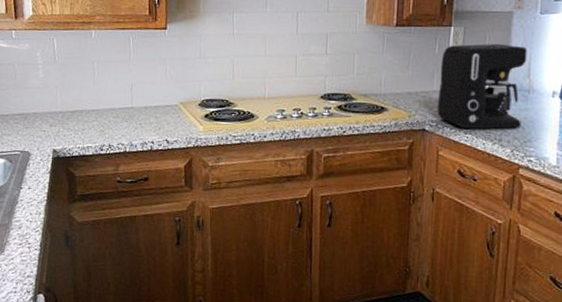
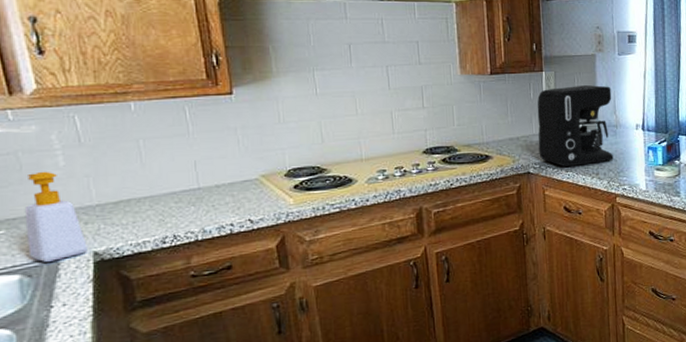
soap bottle: none [12,80,50,153] -> present [24,171,87,262]

